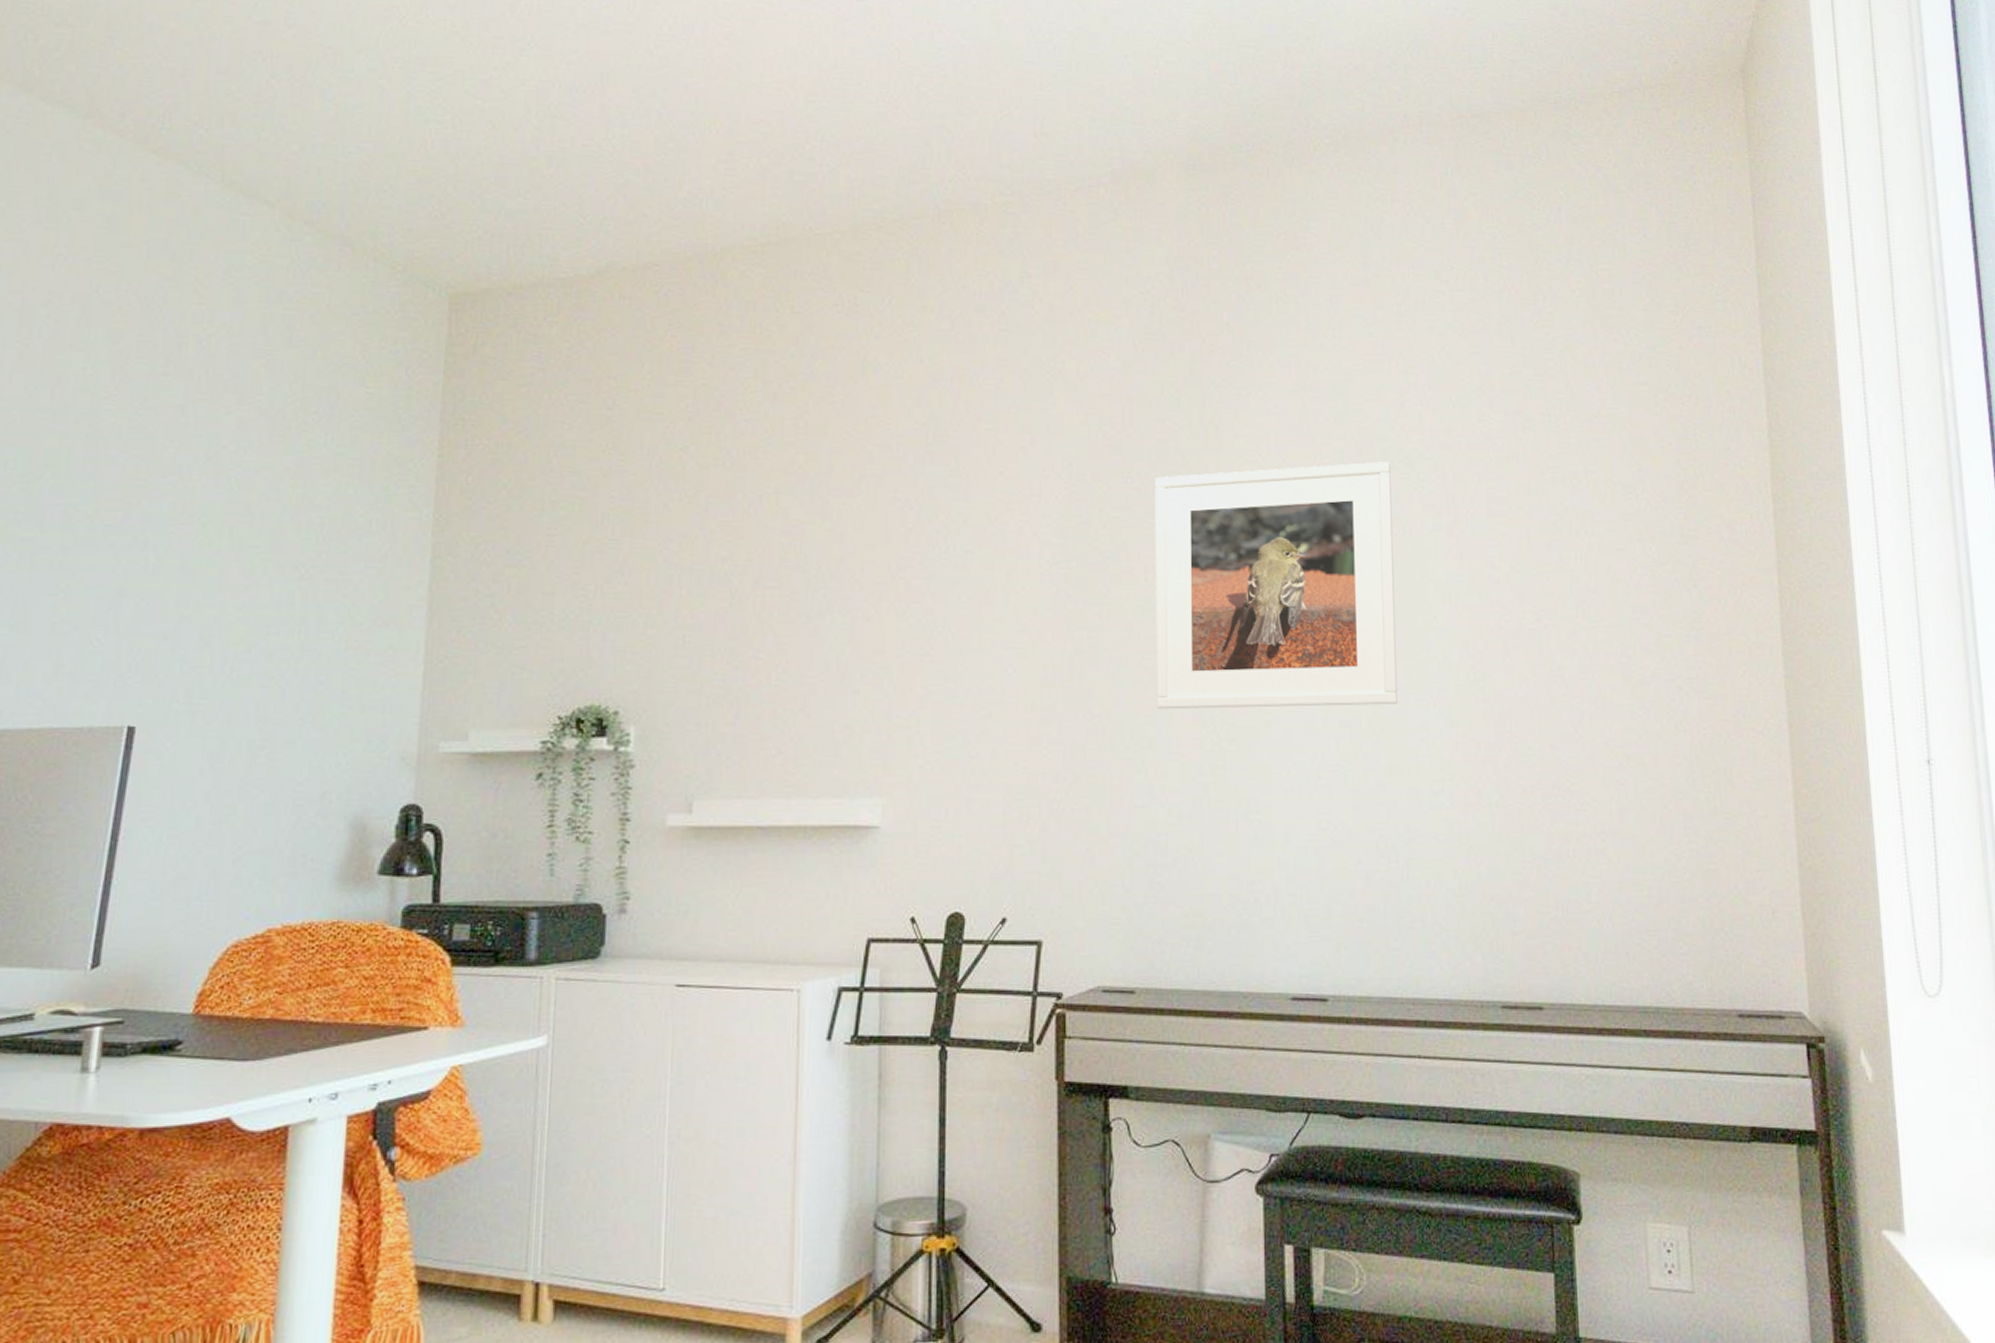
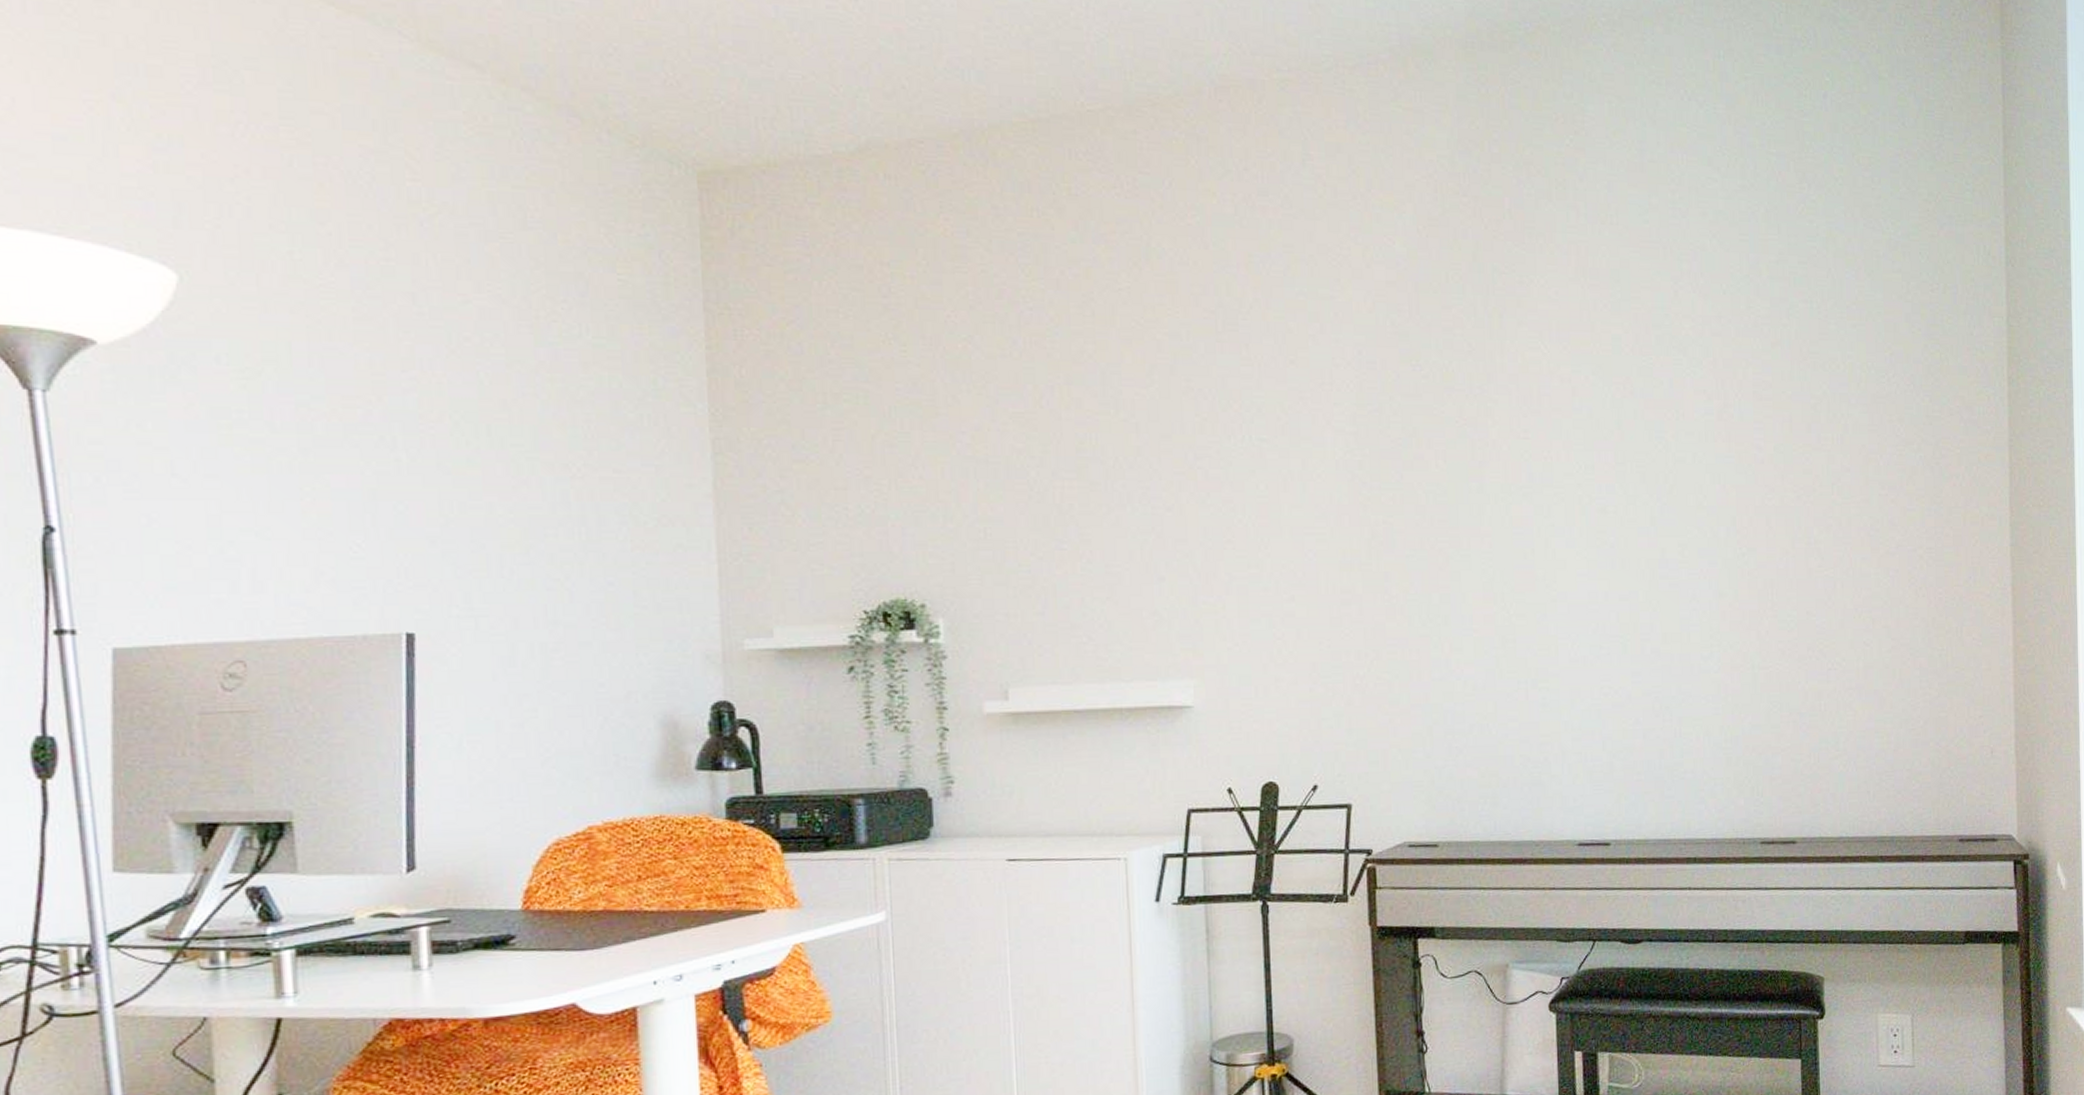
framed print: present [1154,461,1399,710] -> none [1442,348,1672,589]

